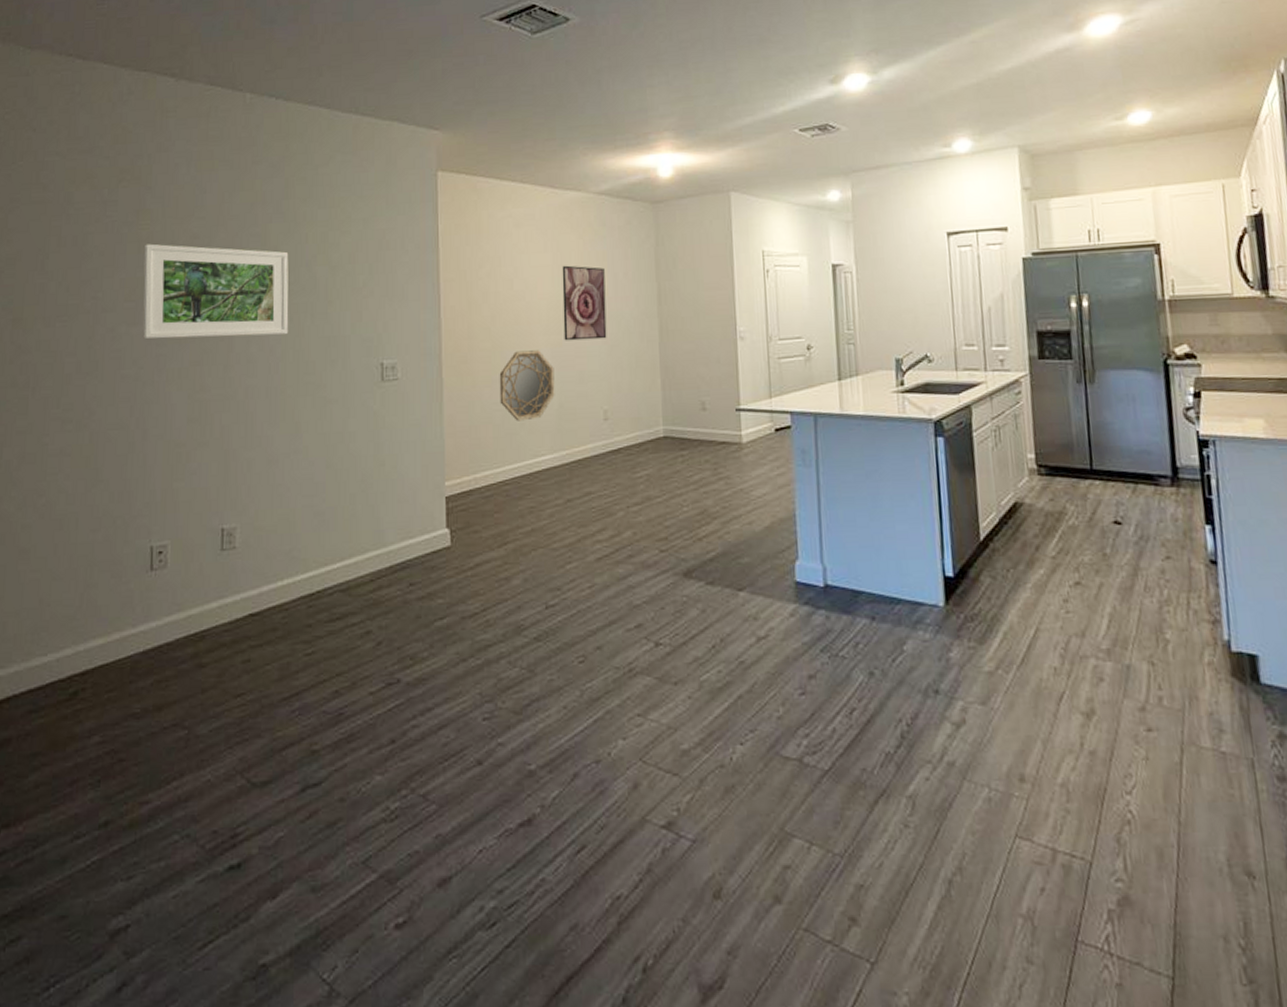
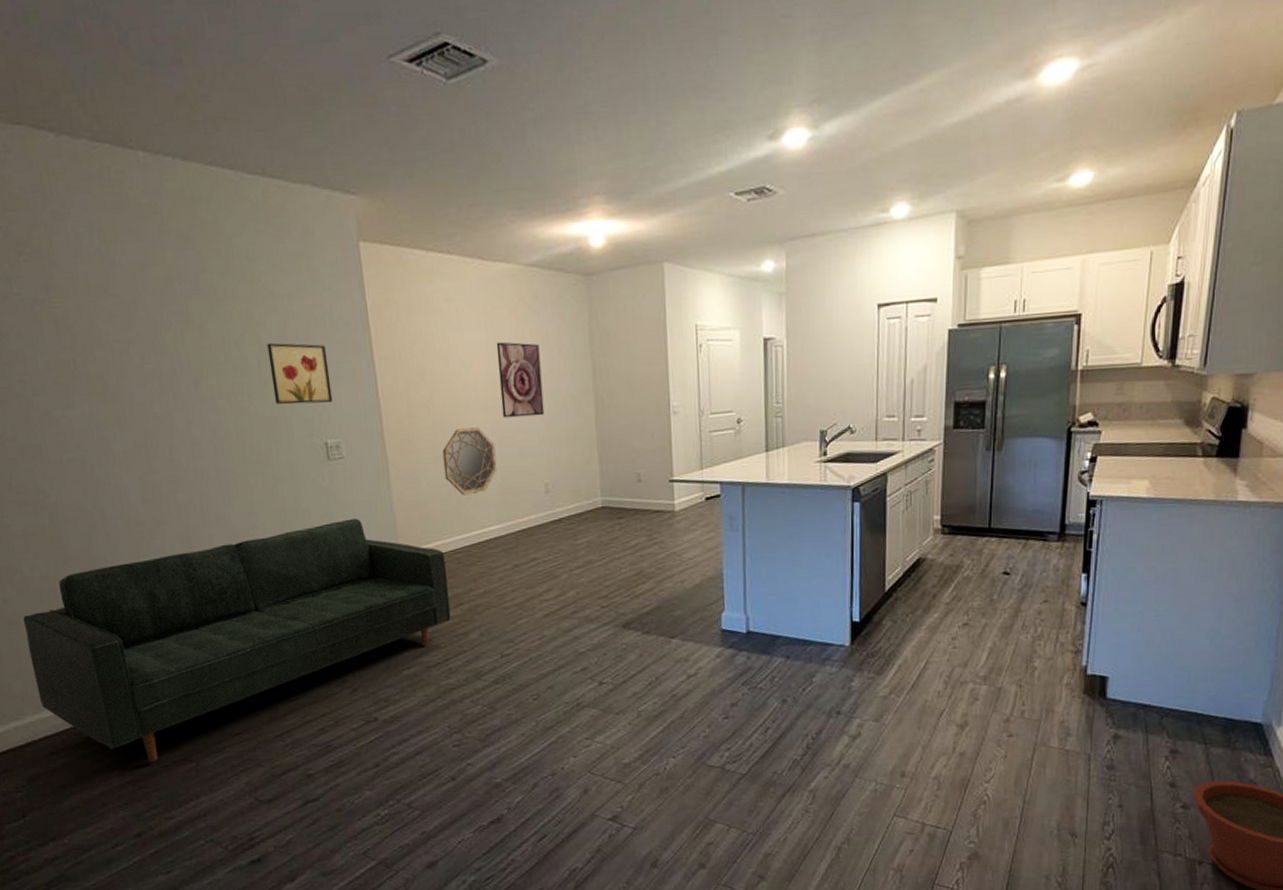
sofa: none [32,444,493,728] -> present [23,518,451,763]
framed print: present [142,243,289,339] -> none [62,323,228,422]
wall art: none [336,264,394,324] -> present [267,342,333,405]

